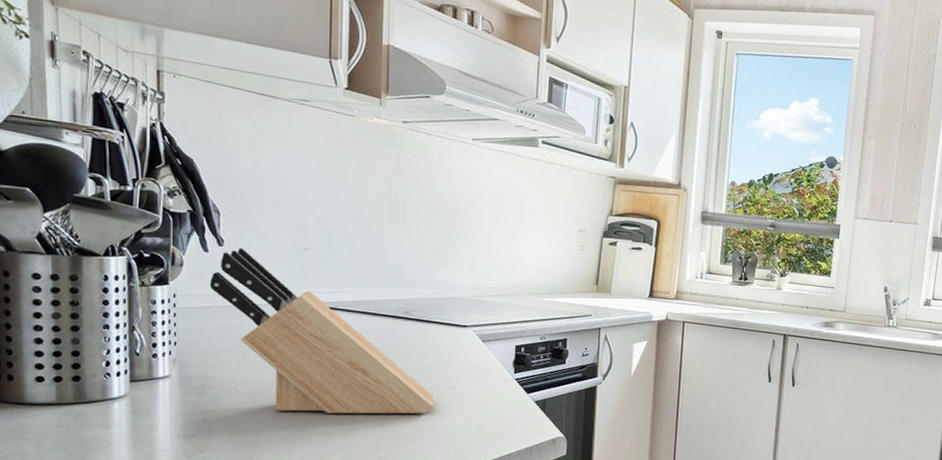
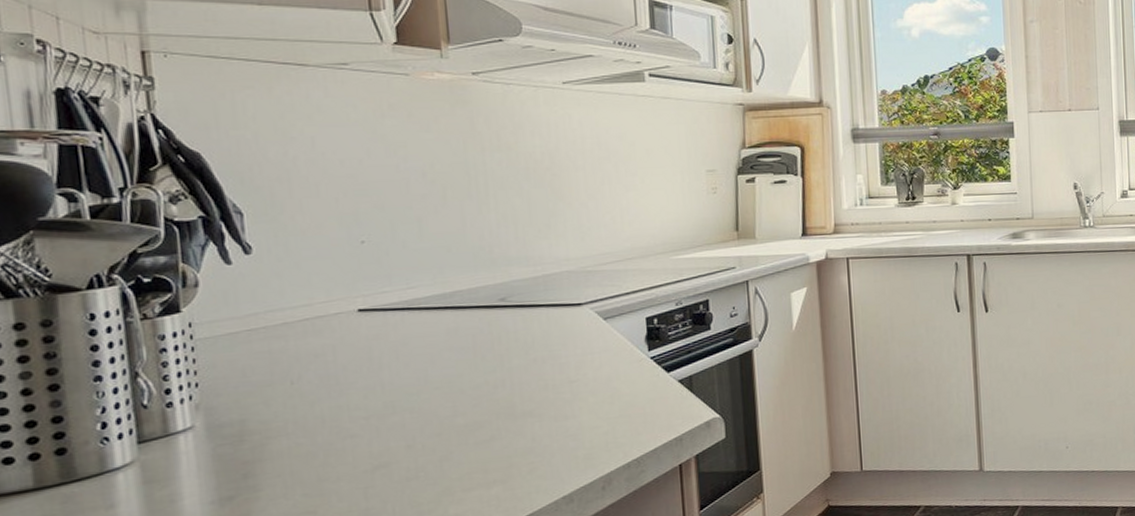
knife block: present [209,247,433,414] -> none [236,252,550,447]

